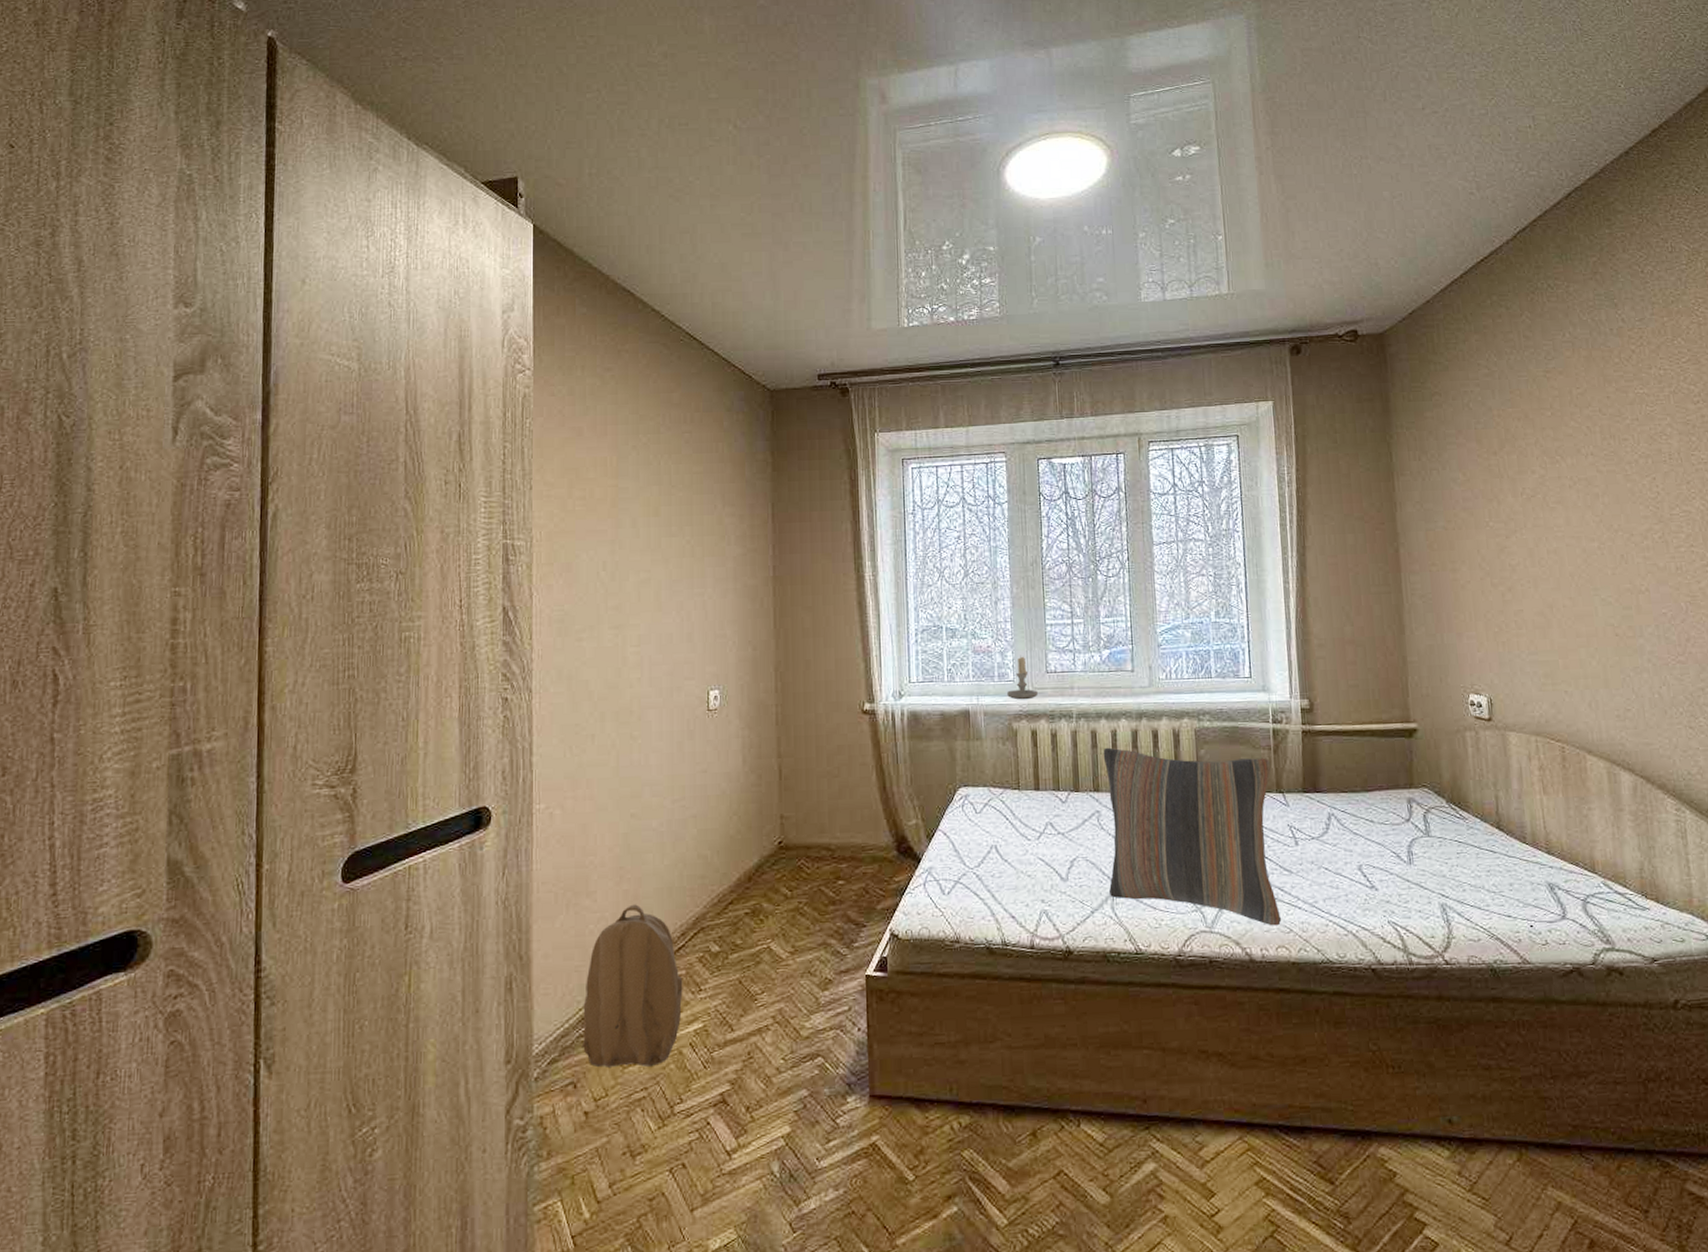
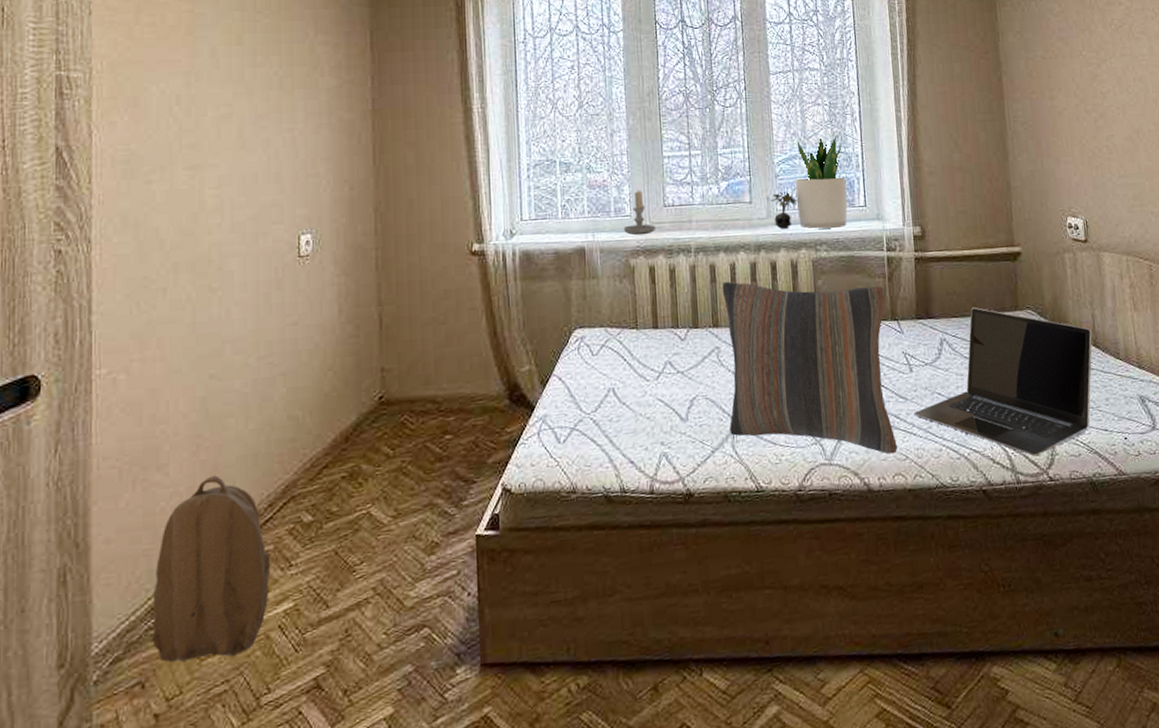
succulent plant: none [1153,659,1180,699] -> present [770,190,797,230]
planter: none [1178,604,1232,700] -> present [795,134,848,230]
laptop: none [1299,782,1496,938] -> present [914,307,1093,457]

